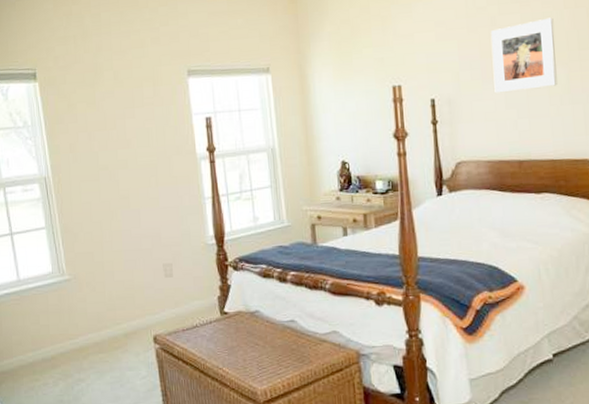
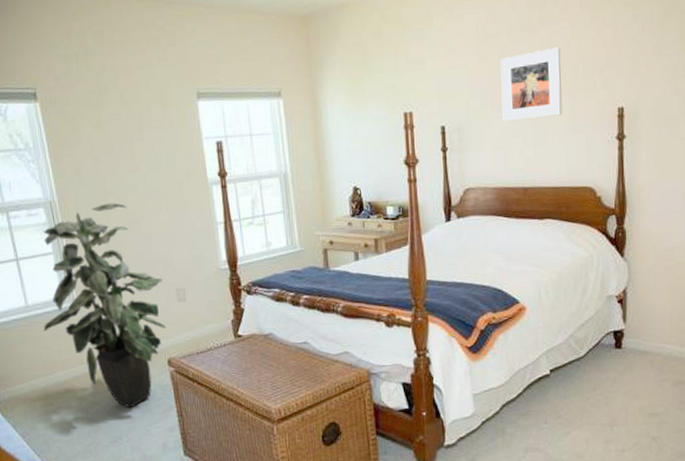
indoor plant: none [33,178,152,386] -> present [43,203,166,408]

